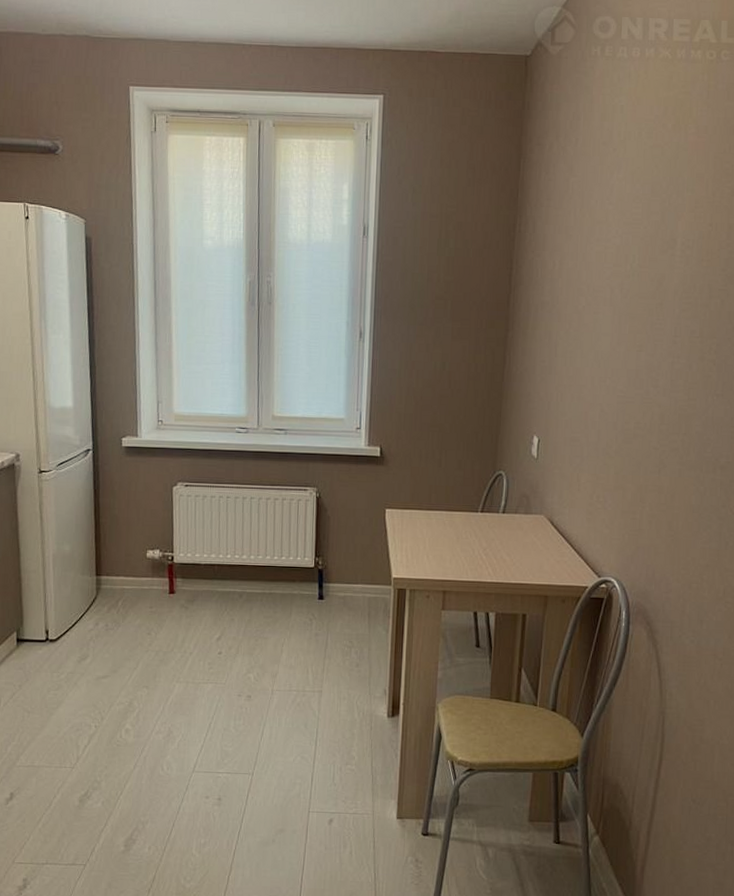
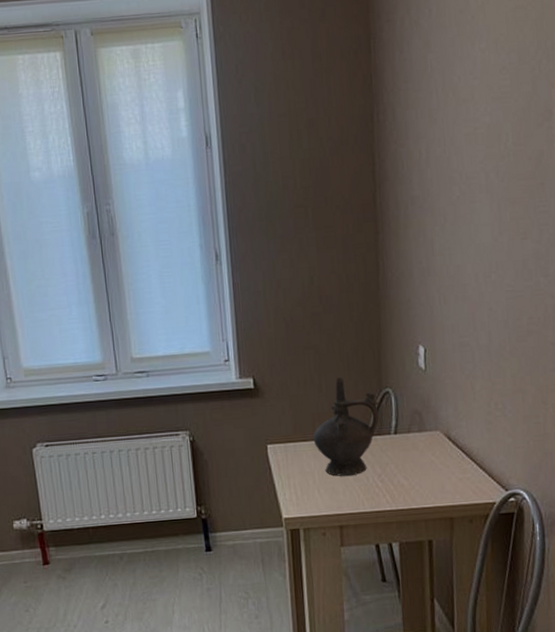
ceremonial vessel: none [428,456,492,547] -> present [313,378,379,477]

